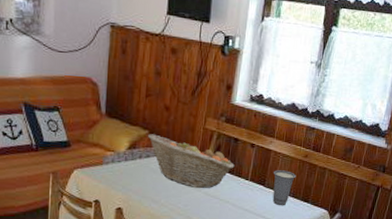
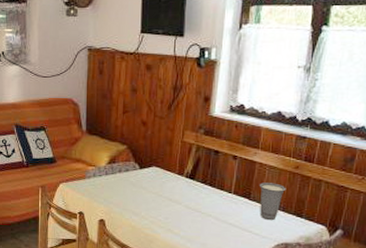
fruit basket: present [148,134,235,189] -> none [127,149,216,202]

